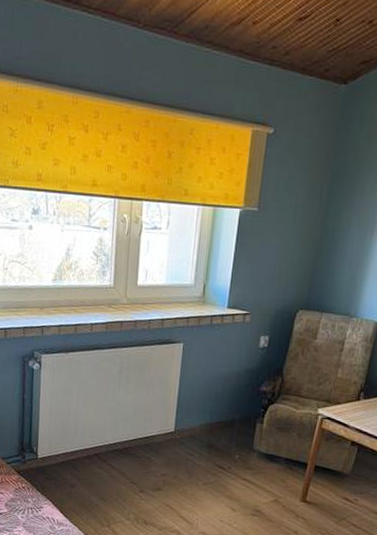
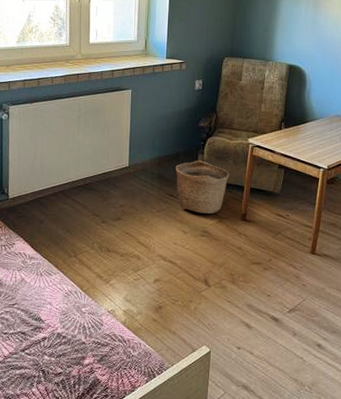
basket: none [227,430,291,492] -> present [175,160,229,214]

